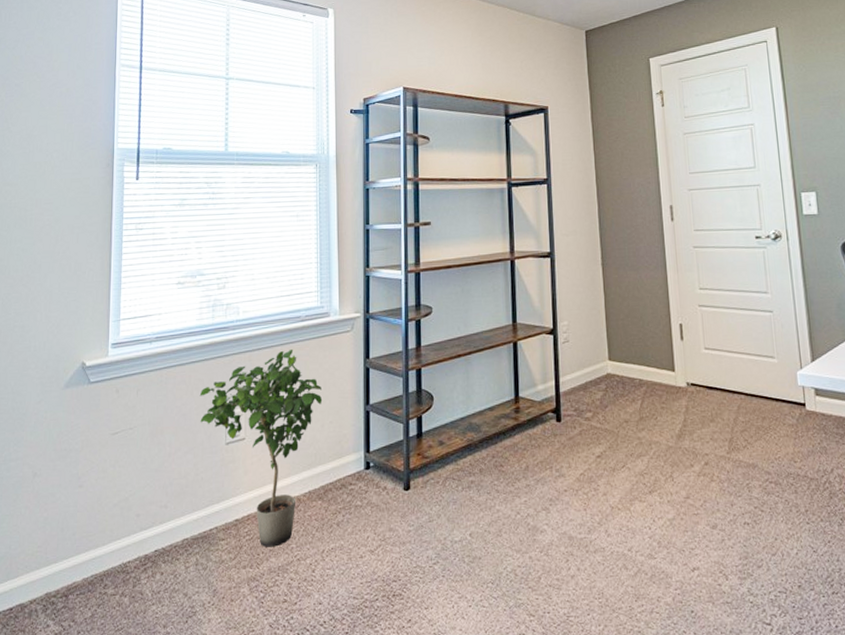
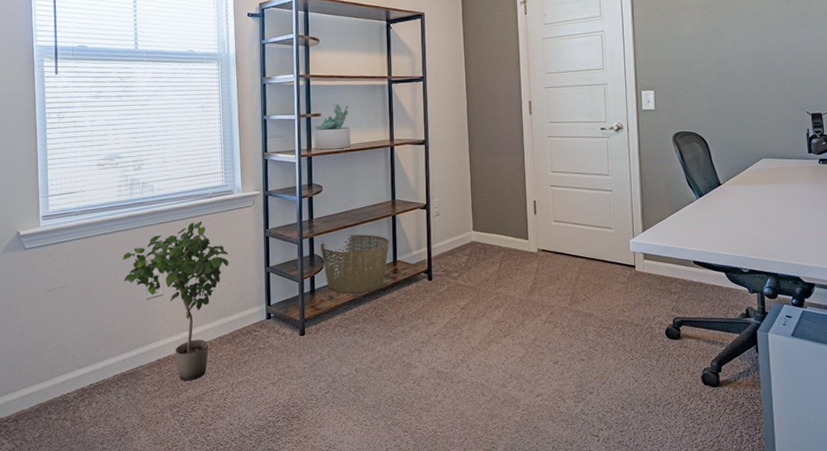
succulent plant: none [422,210,466,264] -> present [313,103,351,150]
basket: none [429,365,511,438] -> present [321,234,390,293]

